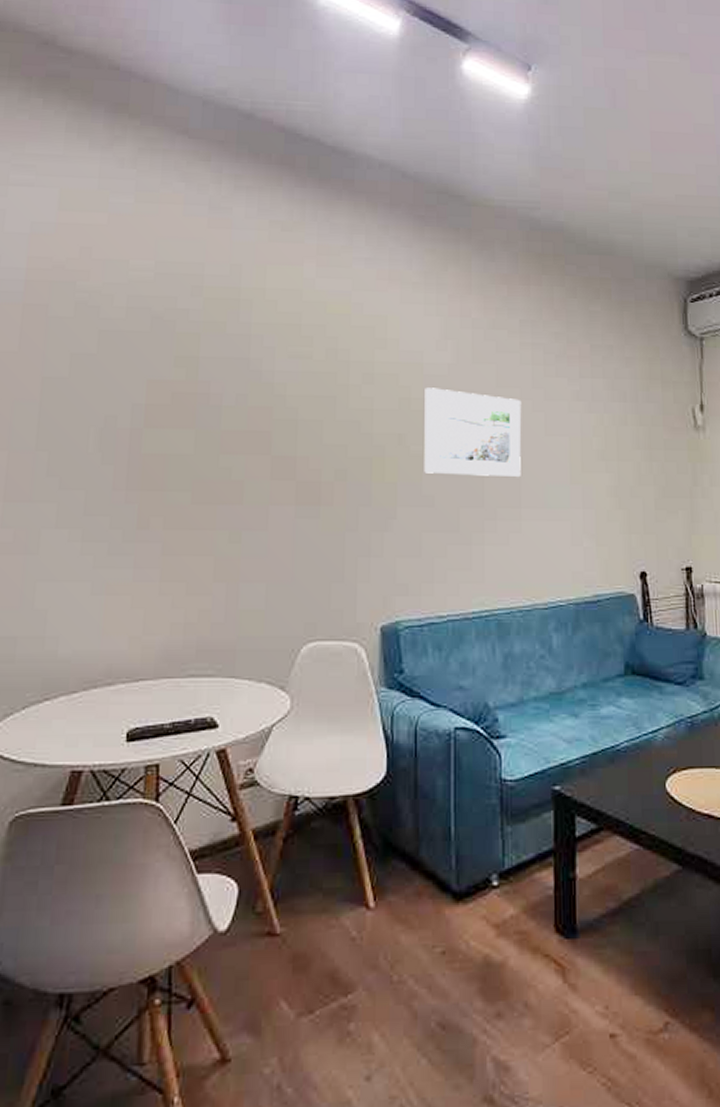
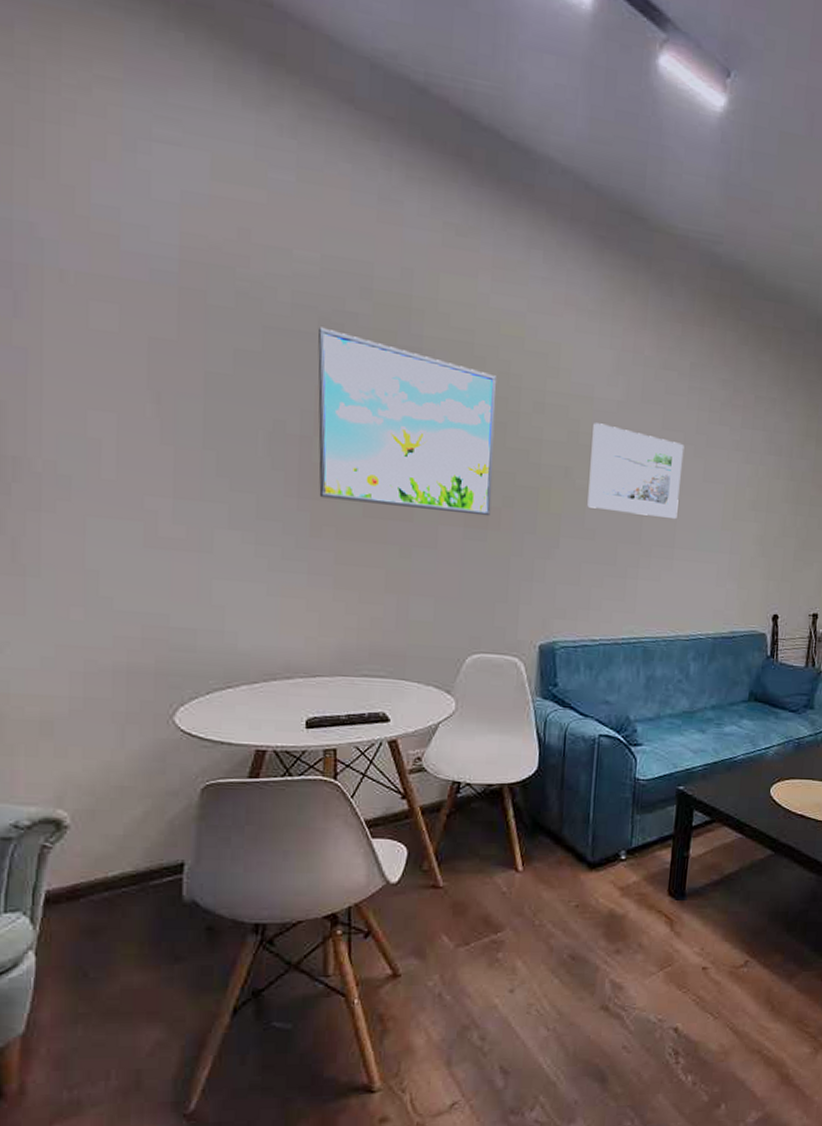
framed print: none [147,325,325,492] -> present [318,327,496,517]

